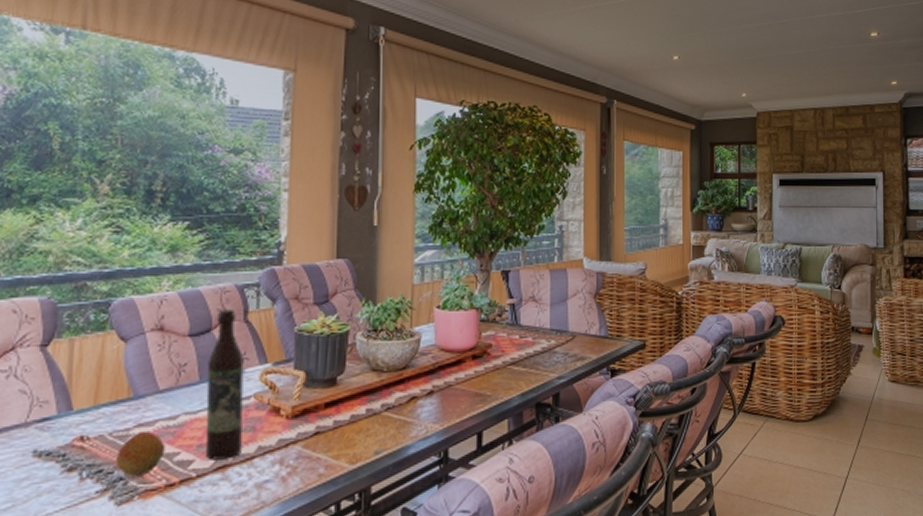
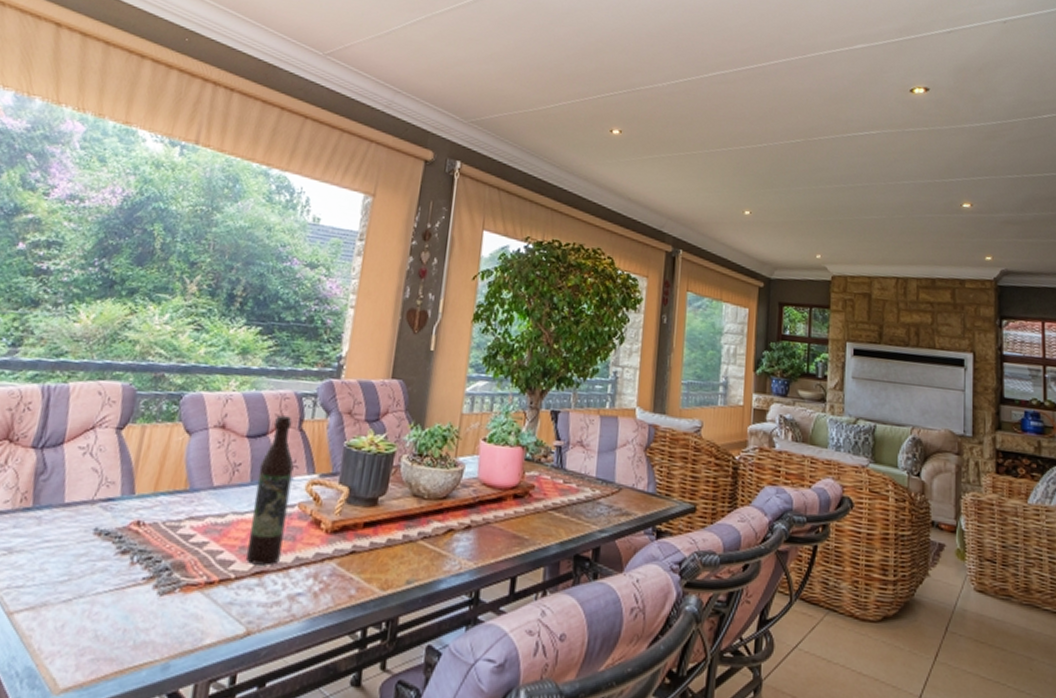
fruit: present [115,430,165,476] -> none [164,524,211,569]

